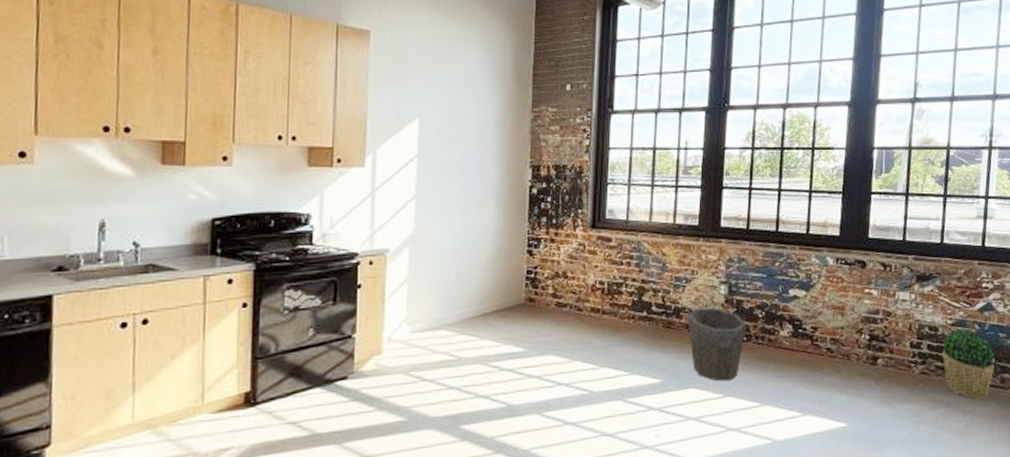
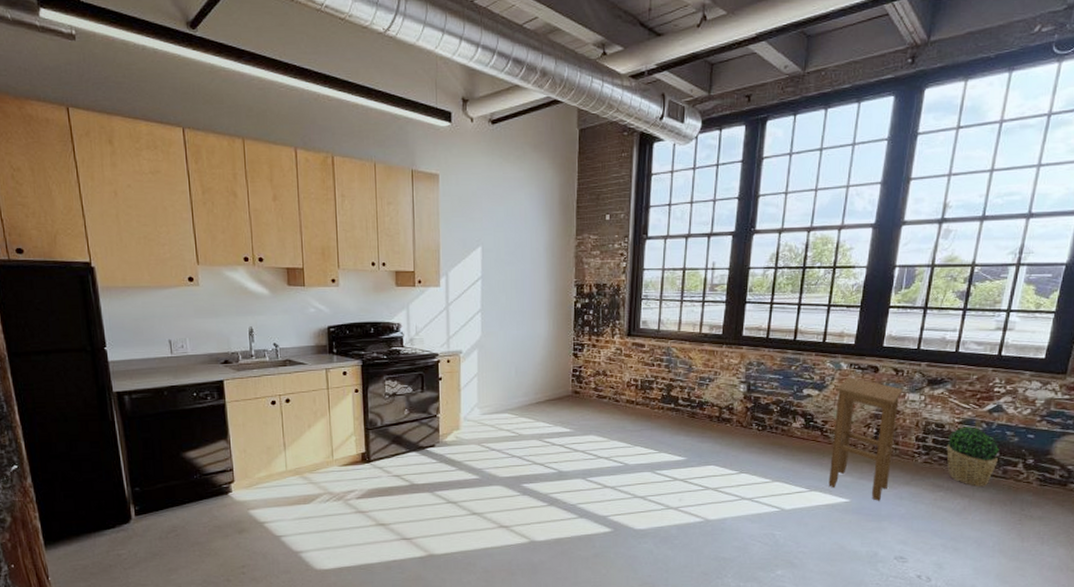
waste bin: present [687,307,747,382] -> none [709,402,763,461]
stool: none [823,273,893,424] -> present [828,377,903,501]

